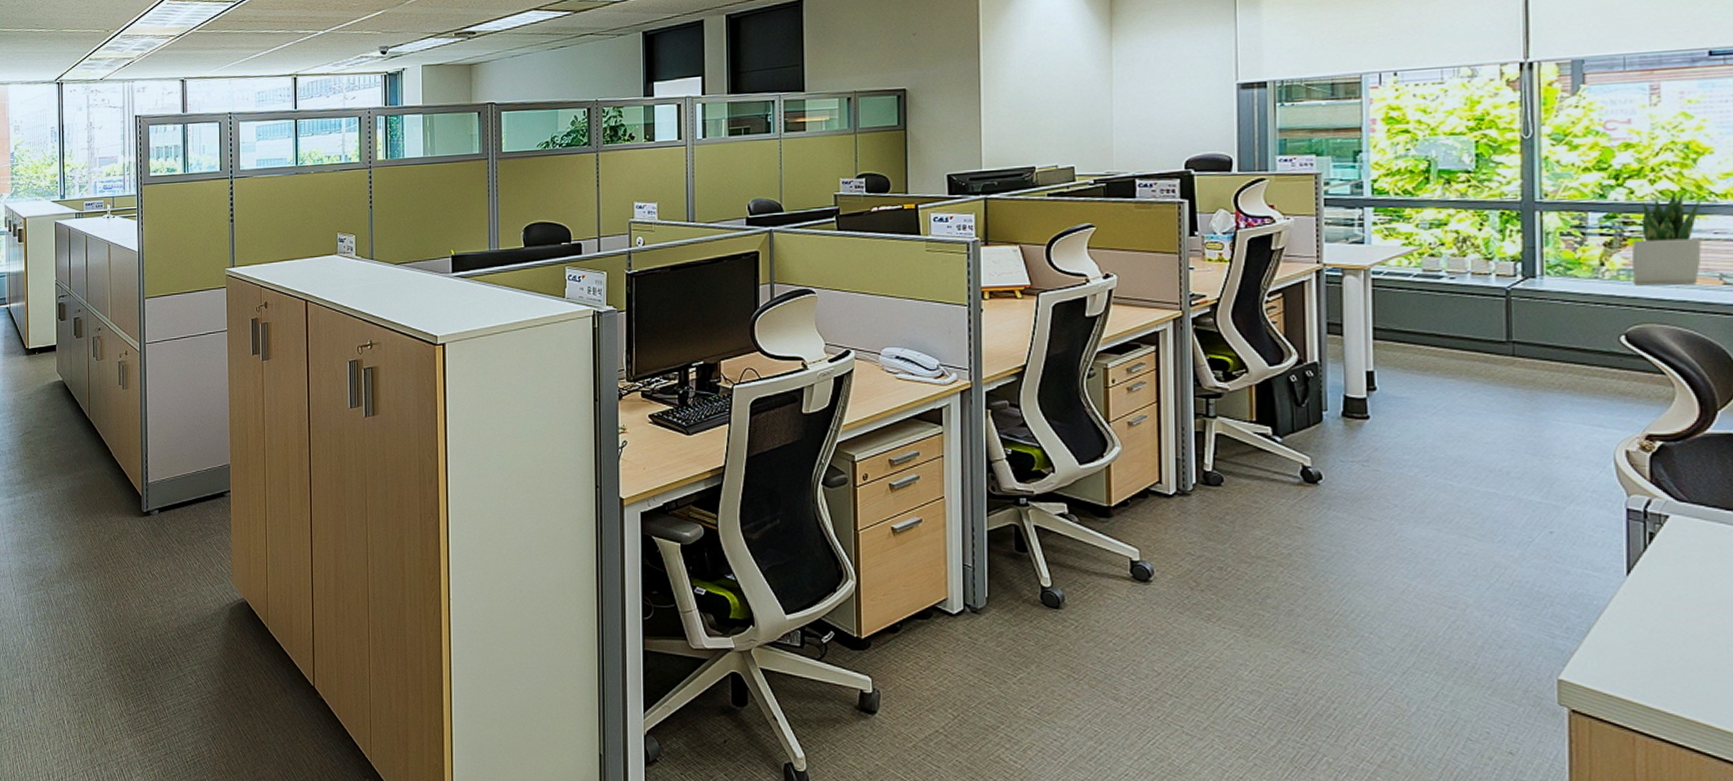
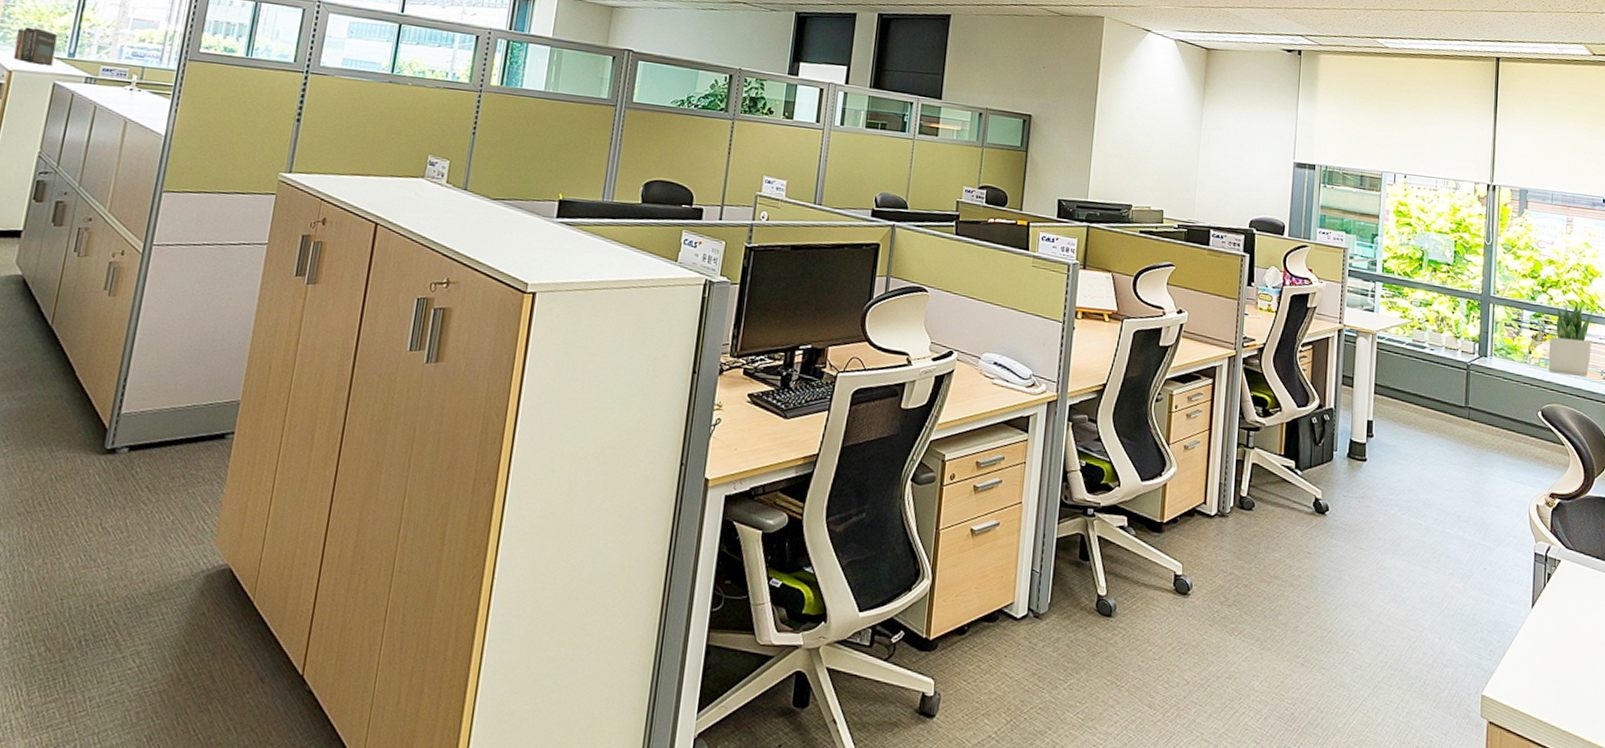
books: none [24,179,52,210] -> present [13,27,57,67]

